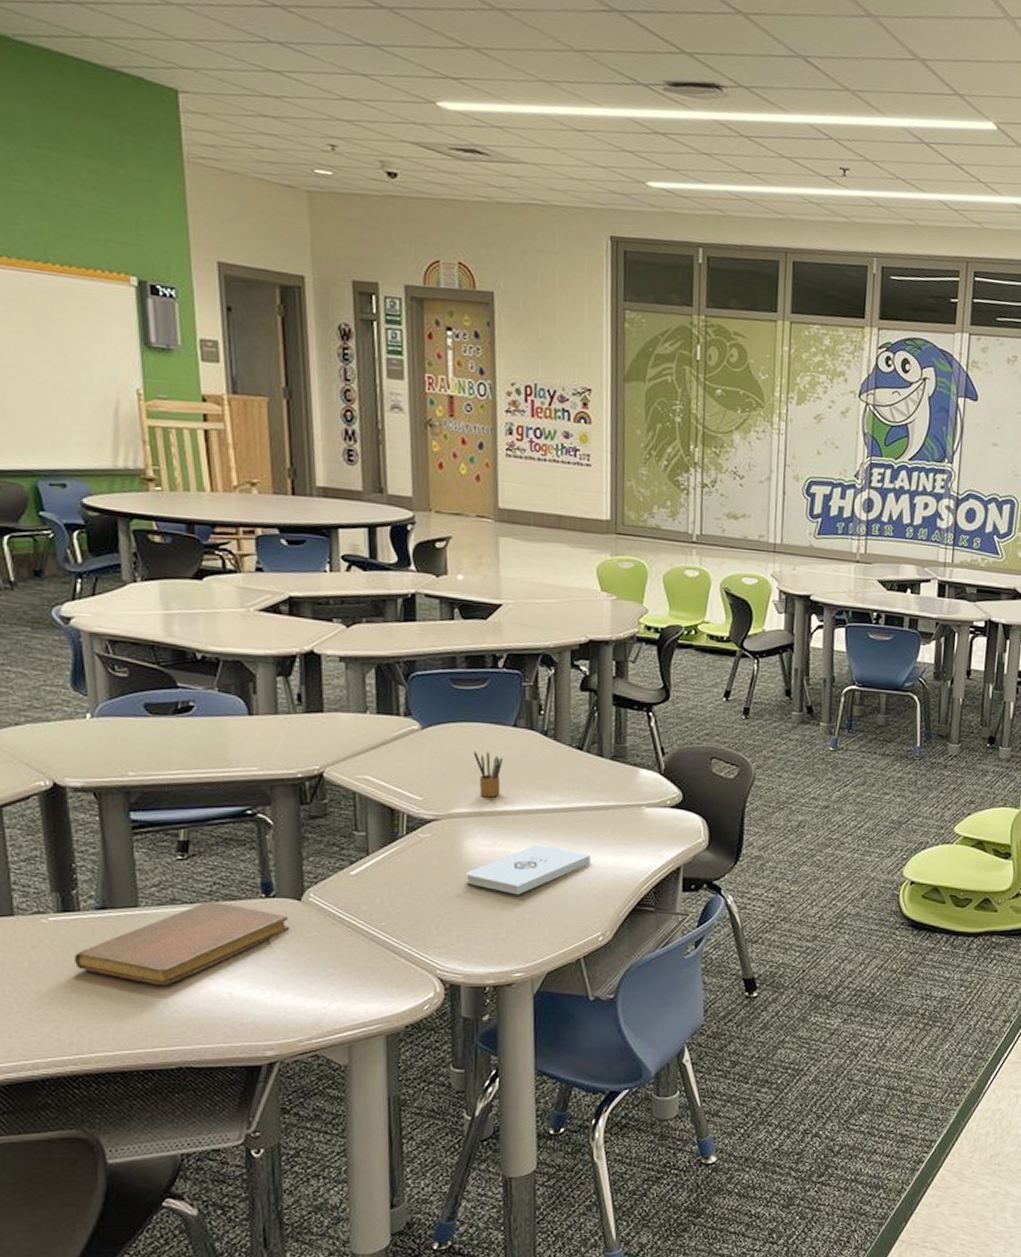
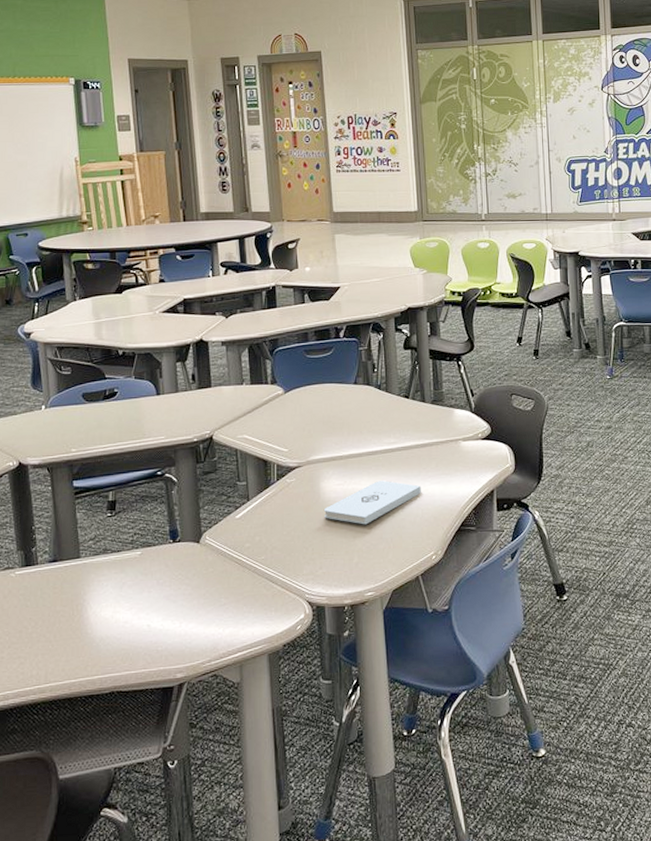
notebook: present [74,901,290,986] -> none [33,548,192,623]
pencil box: present [473,751,504,798] -> none [325,407,348,445]

